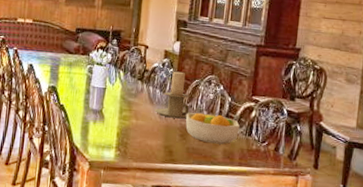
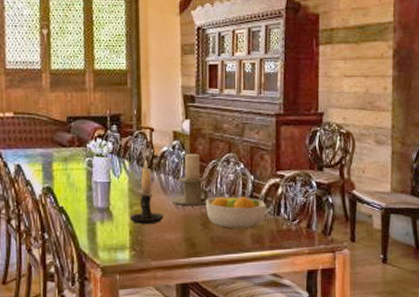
candle holder: none [118,72,148,129] -> present [129,159,164,224]

